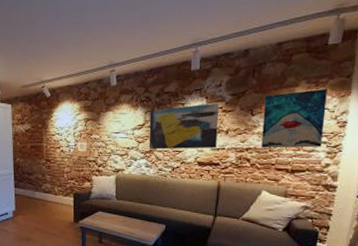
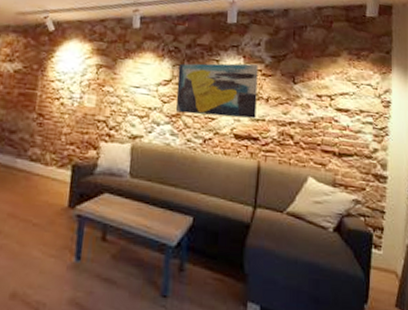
wall art: present [261,88,328,148] -> none [305,62,369,129]

